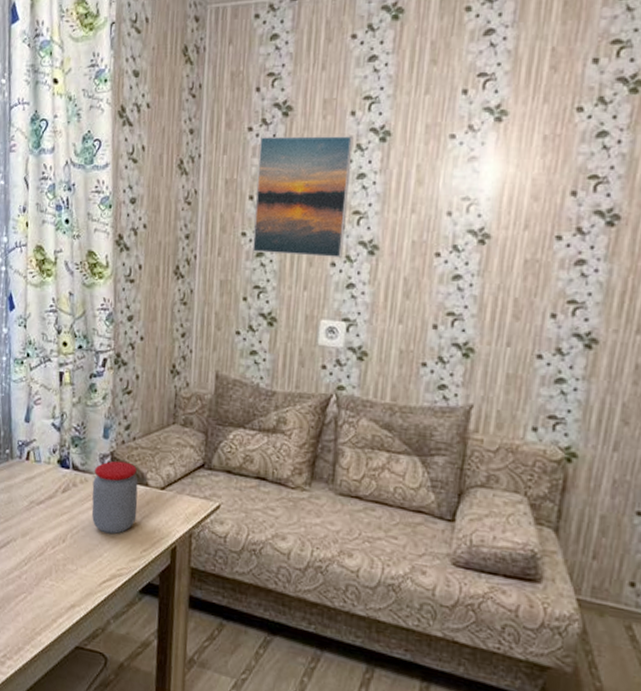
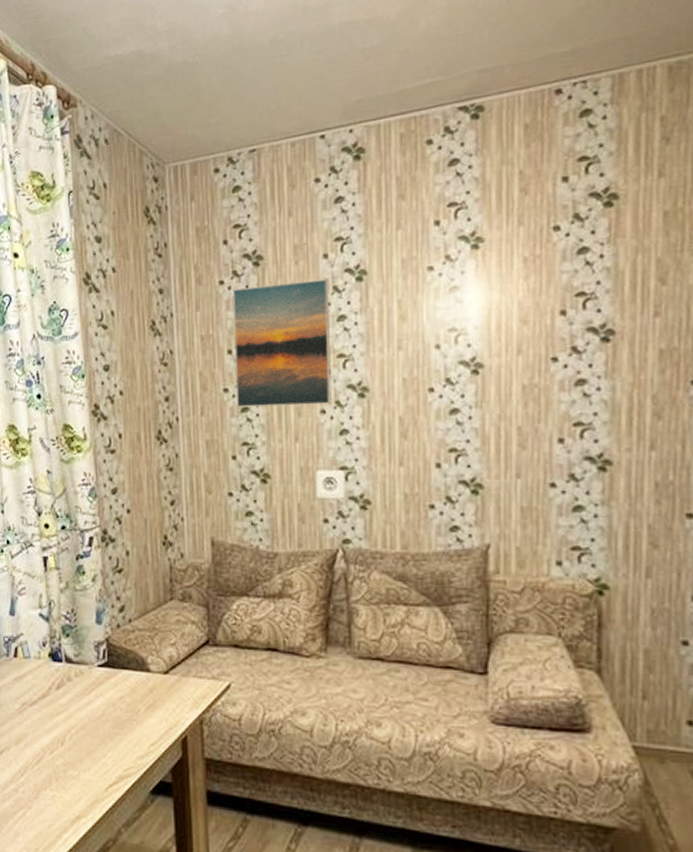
jar: present [91,460,138,535] -> none [89,647,140,730]

